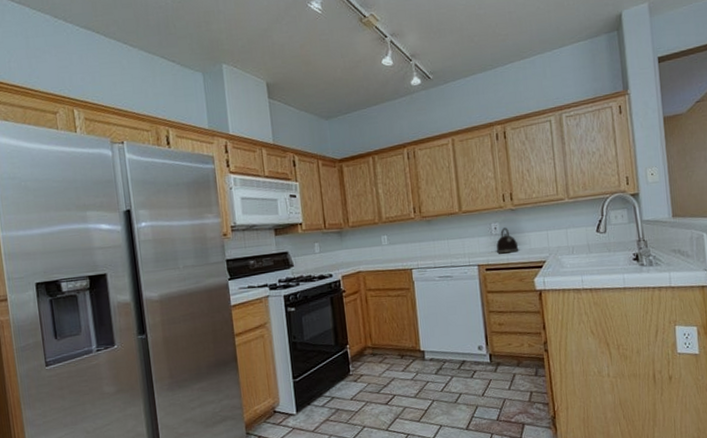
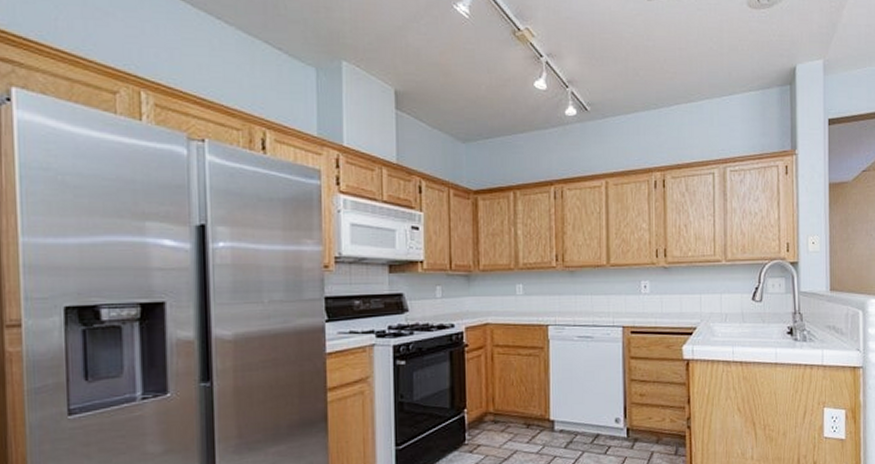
kettle: present [496,227,519,254] -> none [644,287,669,316]

